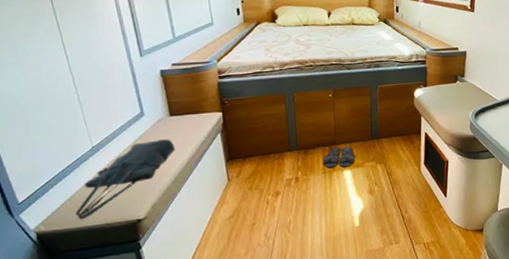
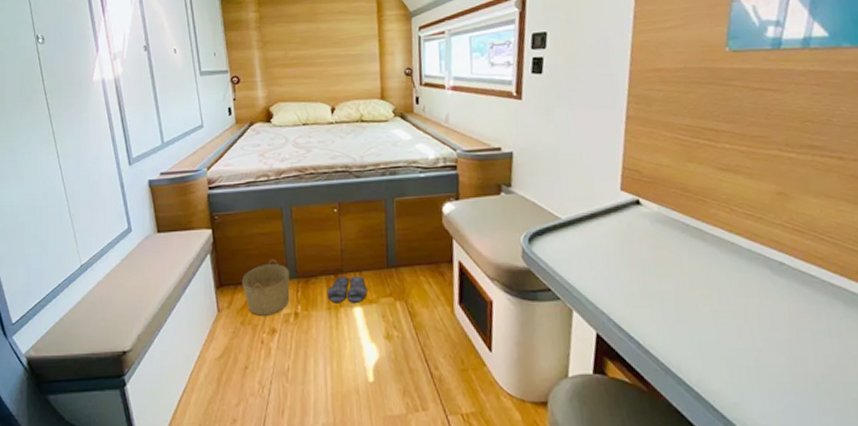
tote bag: present [75,139,175,220] -> none [63,259,162,347]
basket: none [249,135,292,182] -> present [241,259,290,316]

